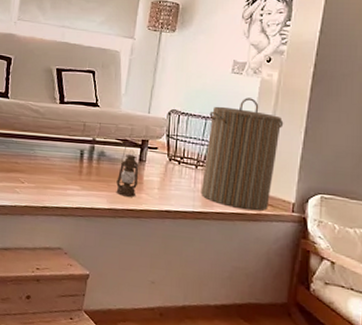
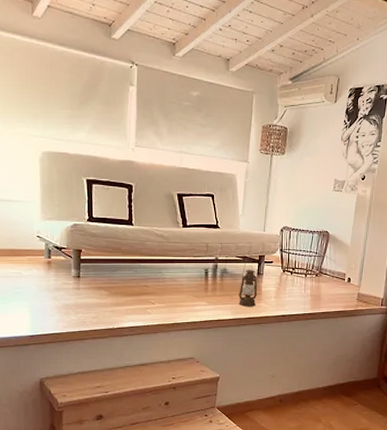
laundry hamper: present [200,98,284,211] -> none [310,212,375,308]

